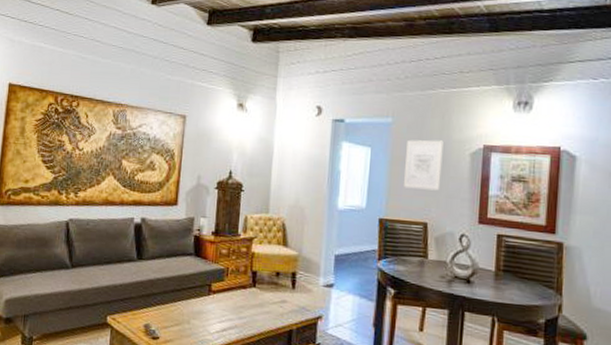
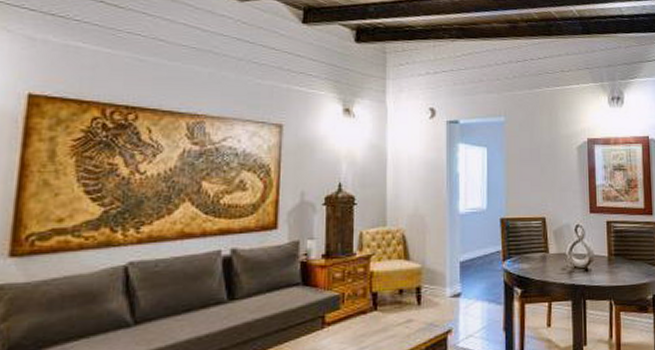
wall art: present [404,140,444,191] -> none [520,136,554,185]

